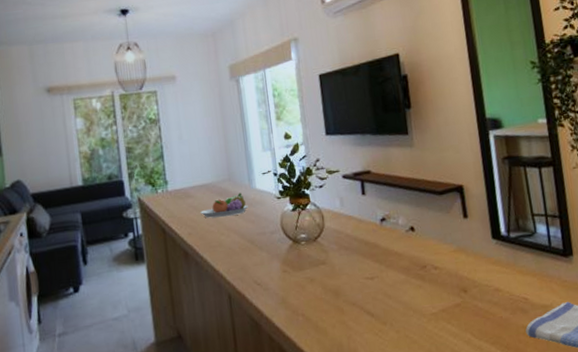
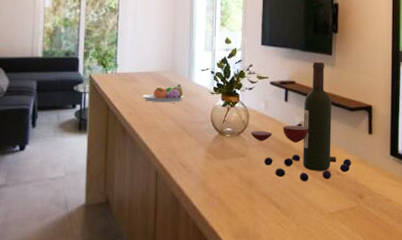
wine bottle: none [328,144,449,284] -> present [250,62,352,183]

